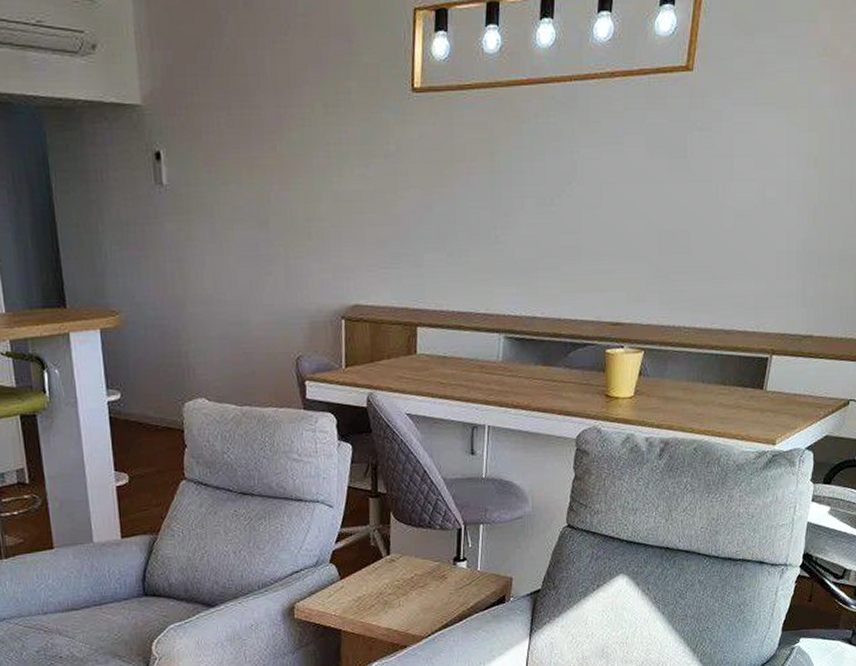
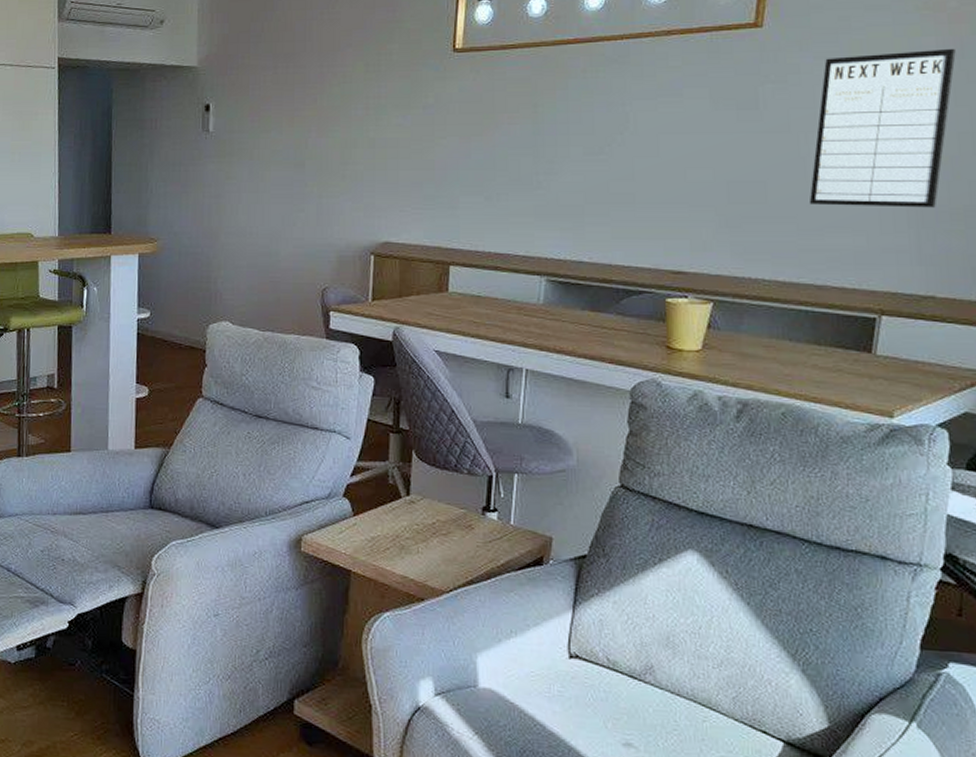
writing board: none [723,96,844,254] -> present [808,48,956,208]

